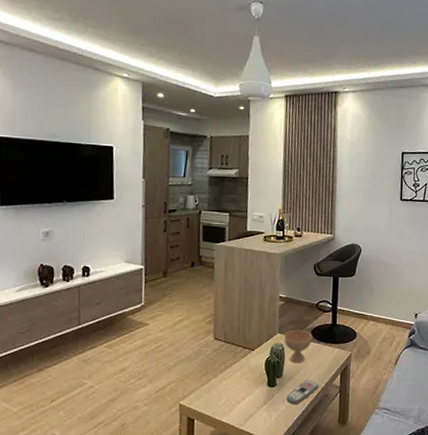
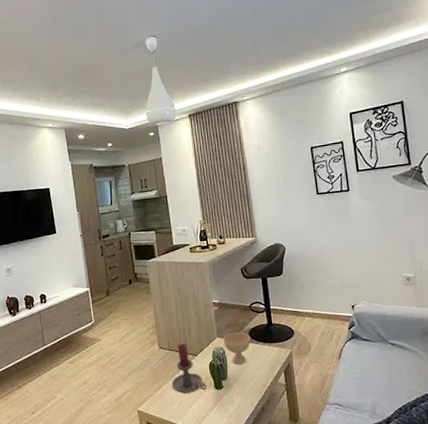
candle holder: none [221,336,260,389] -> present [171,343,207,394]
remote control: present [286,380,320,405] -> none [234,380,265,405]

